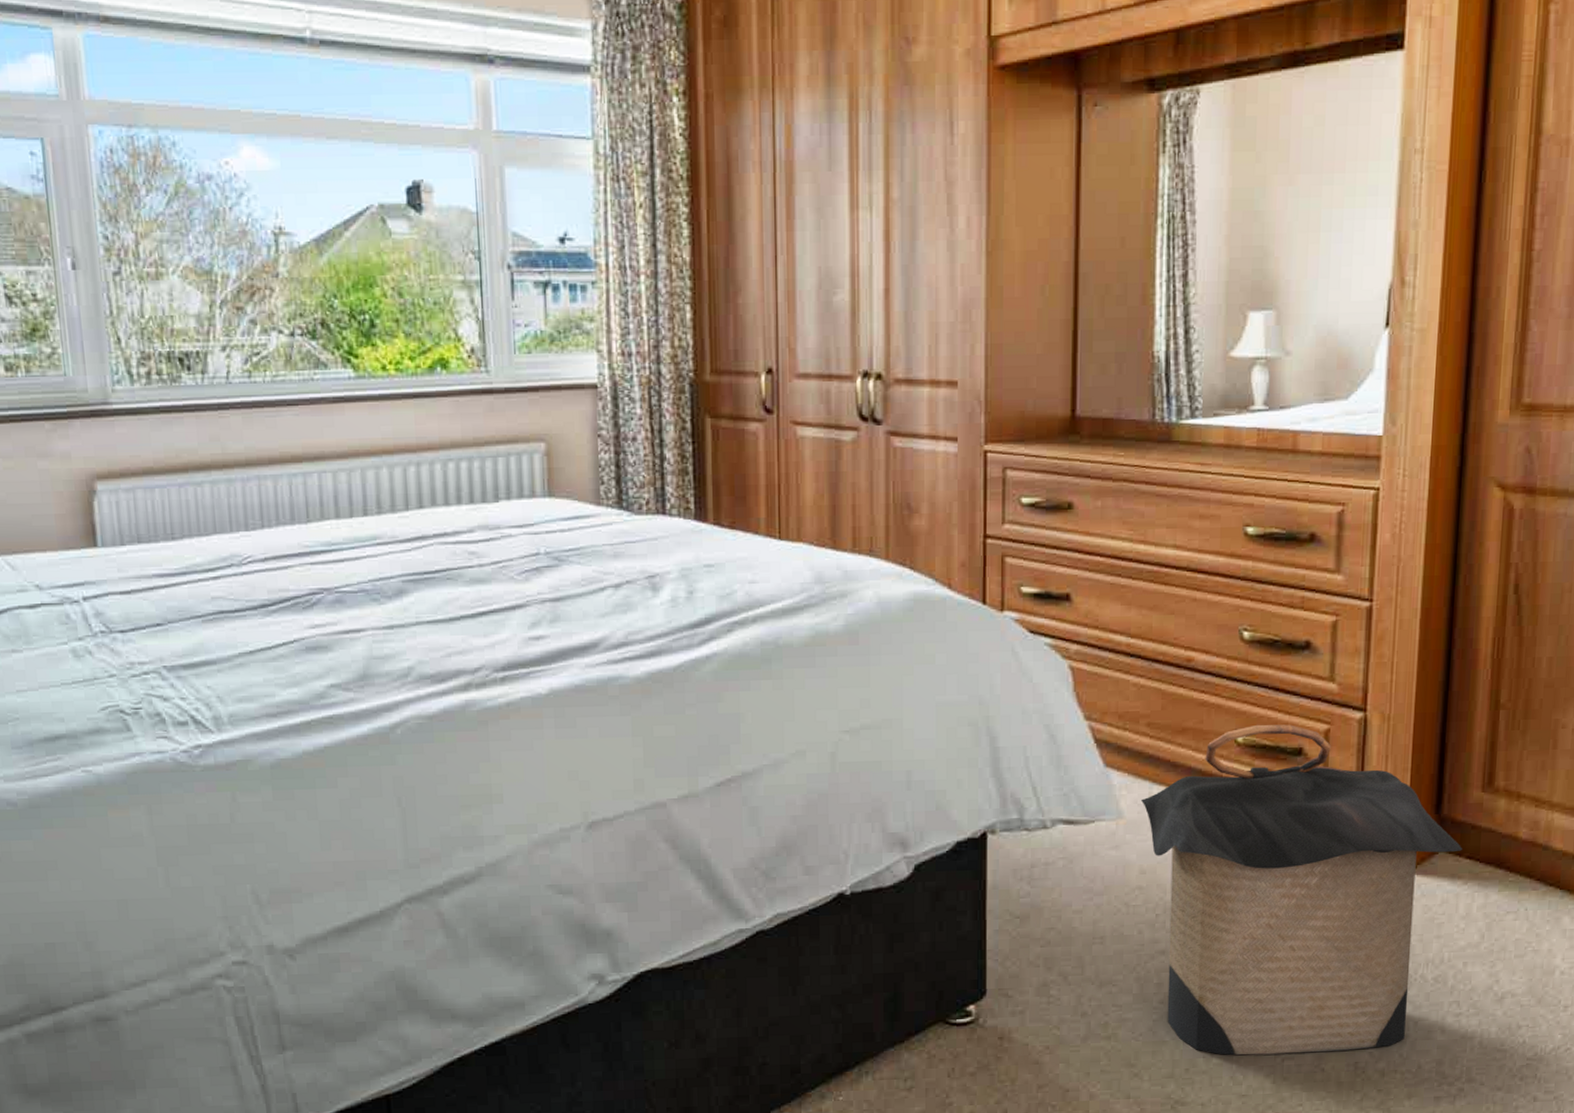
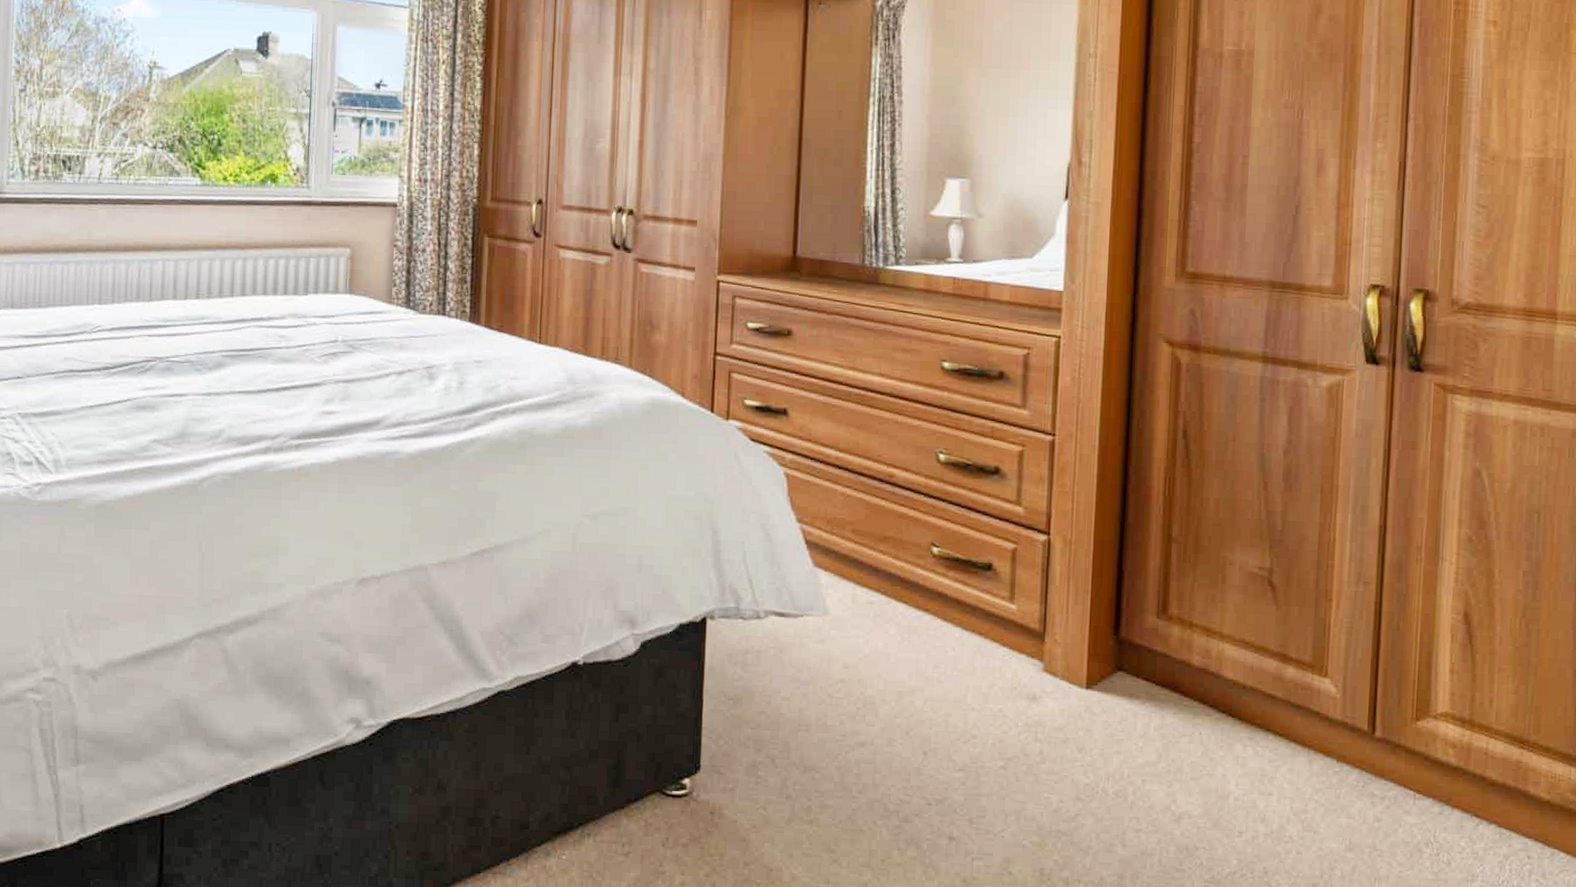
laundry hamper: present [1140,724,1462,1055] -> none [845,539,1139,856]

